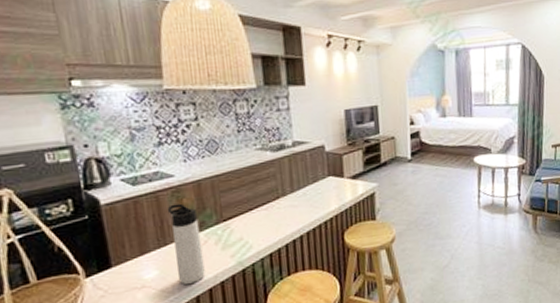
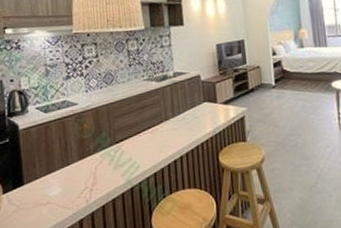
thermos bottle: present [167,203,205,285] -> none [71,128,100,202]

